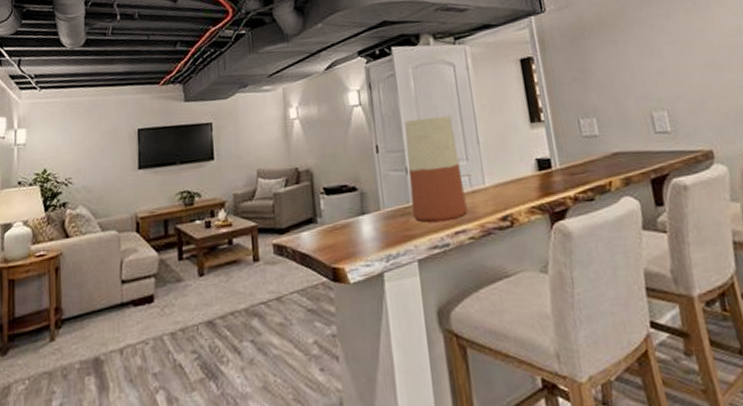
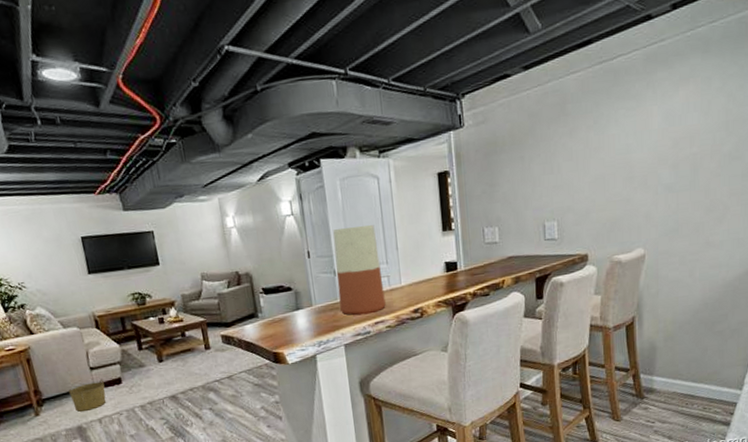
basket: none [93,295,134,338] -> present [68,379,106,412]

